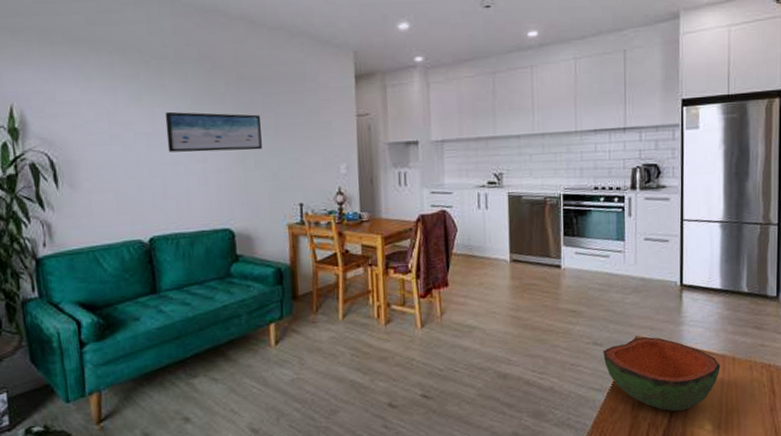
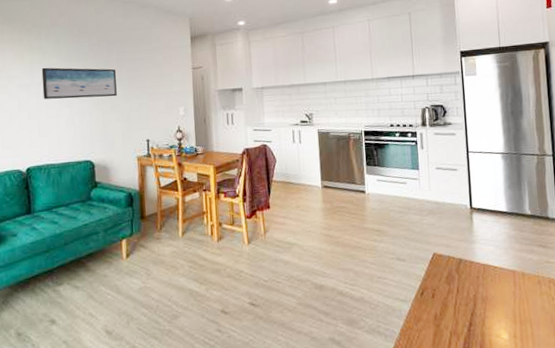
bowl: present [603,336,720,411] -> none [406,253,512,321]

